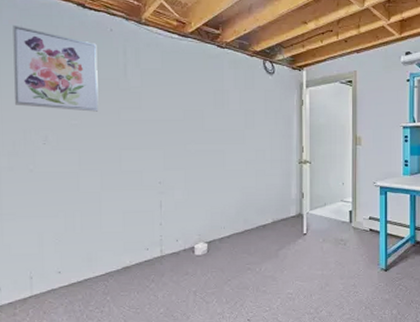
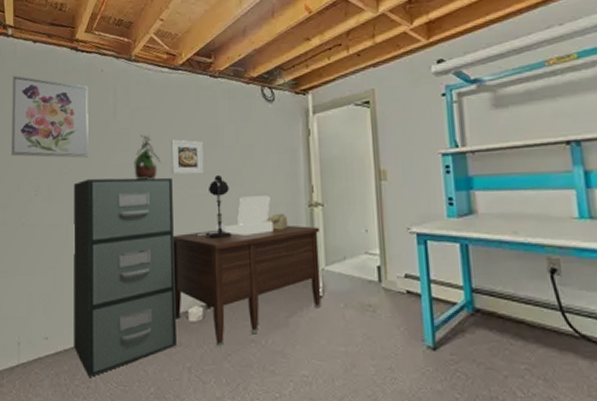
filing cabinet: none [83,131,184,303] -> present [73,177,176,377]
potted plant: none [144,94,170,135] -> present [134,135,161,180]
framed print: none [180,101,211,132] -> present [171,139,204,175]
desk: none [181,133,306,274] -> present [172,174,322,347]

